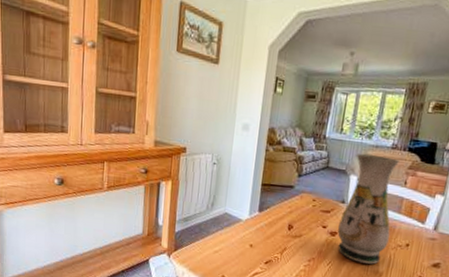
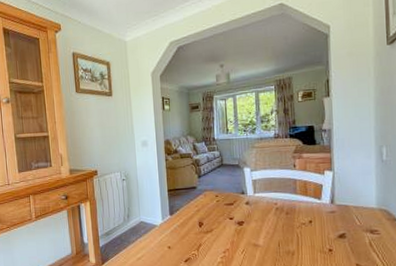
vase: present [337,154,400,265] -> none [243,146,292,246]

